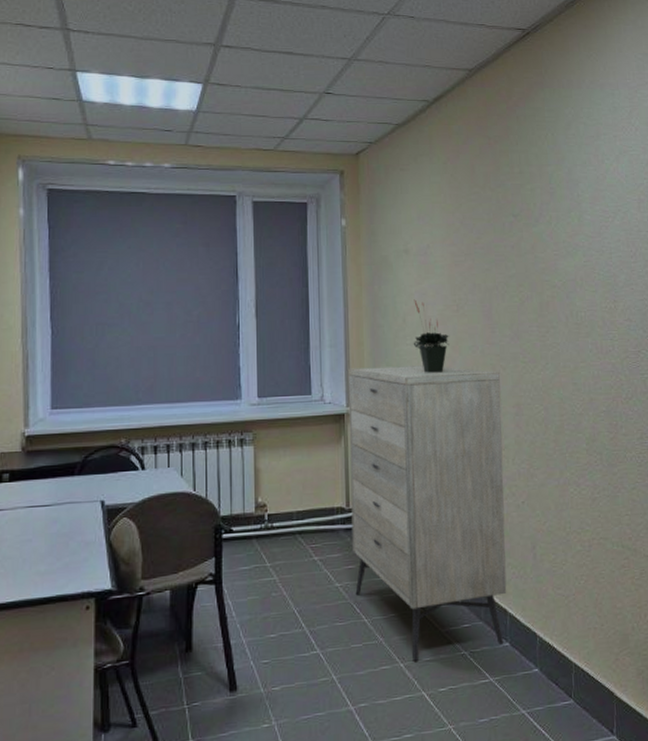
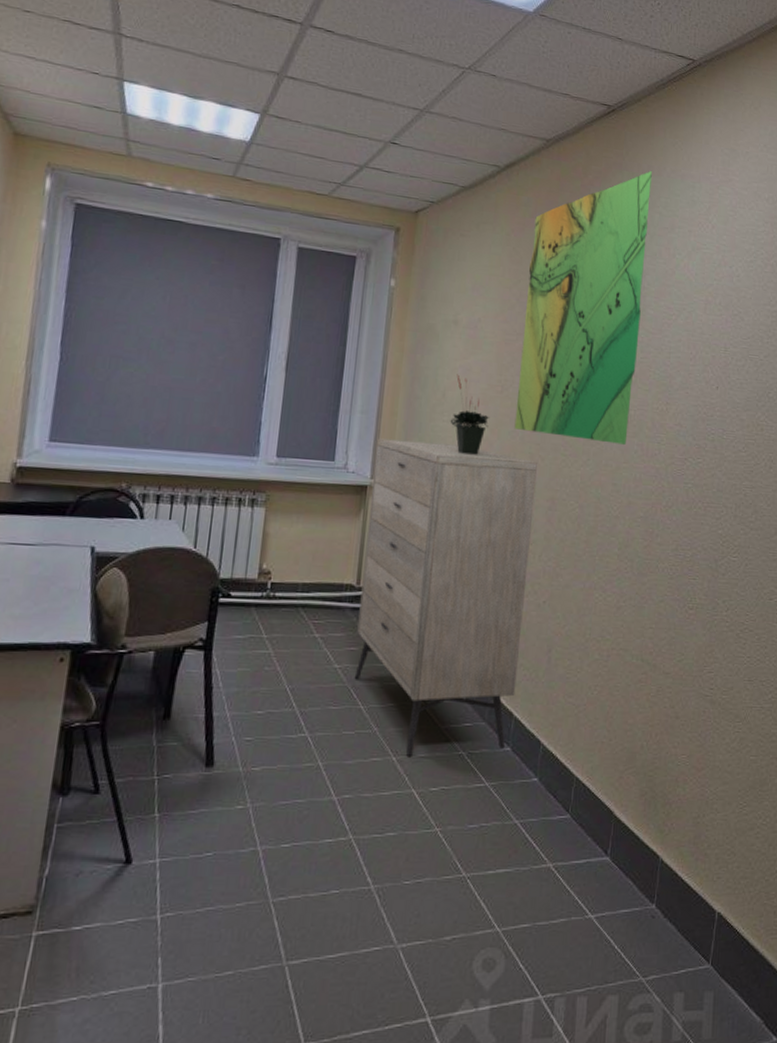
map: none [467,84,581,346] -> present [514,170,652,445]

